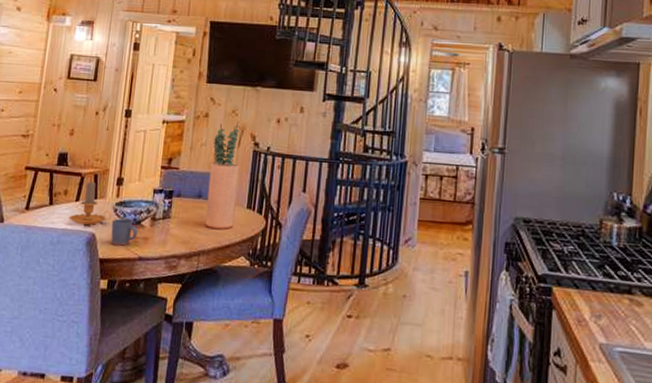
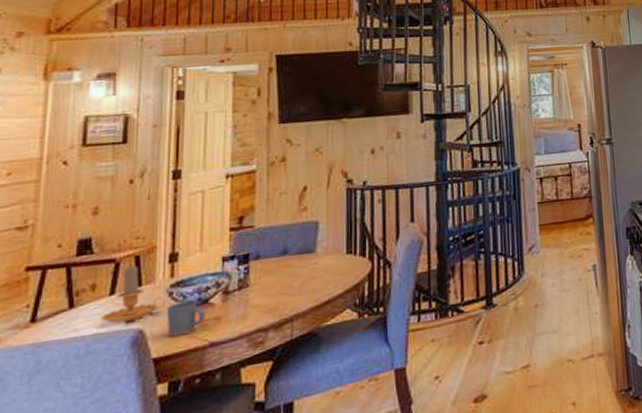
vase: present [205,121,241,230] -> none [295,159,332,287]

